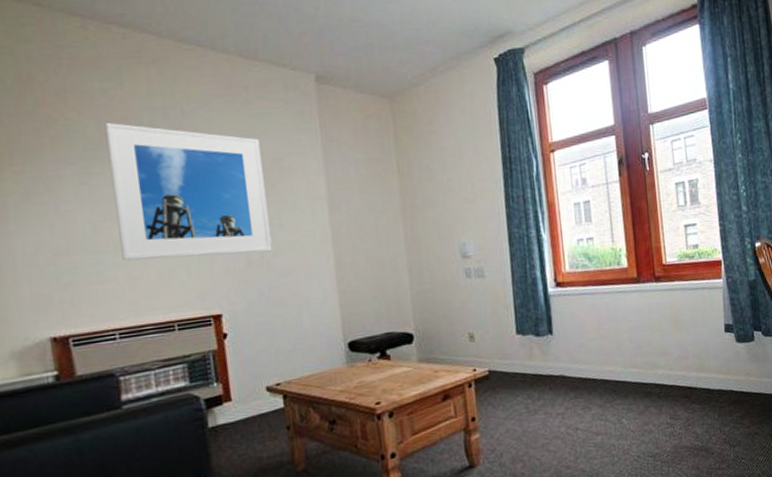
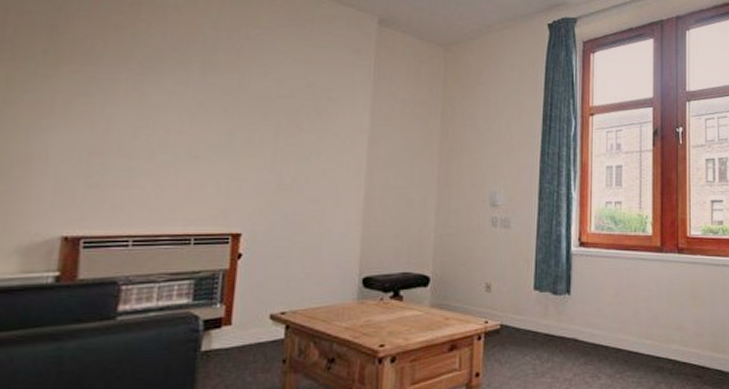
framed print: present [106,123,273,261] -> none [155,37,314,177]

